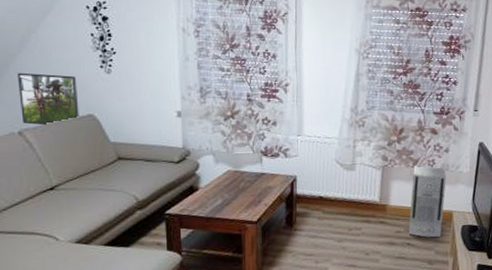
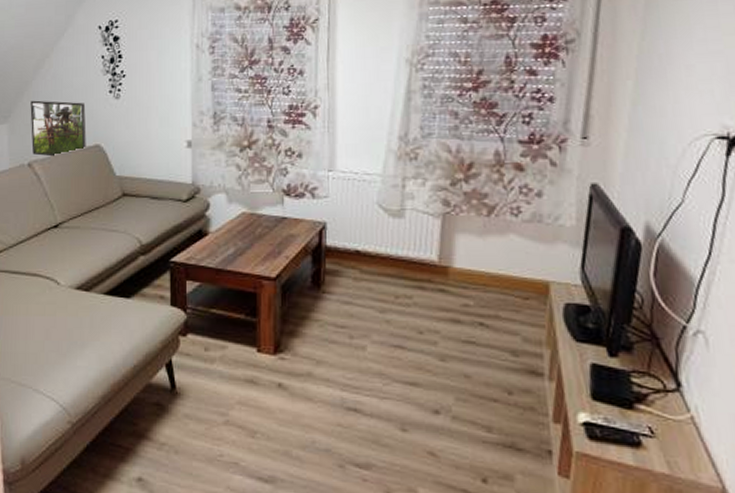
air purifier: present [409,165,447,238] -> none [481,213,540,318]

